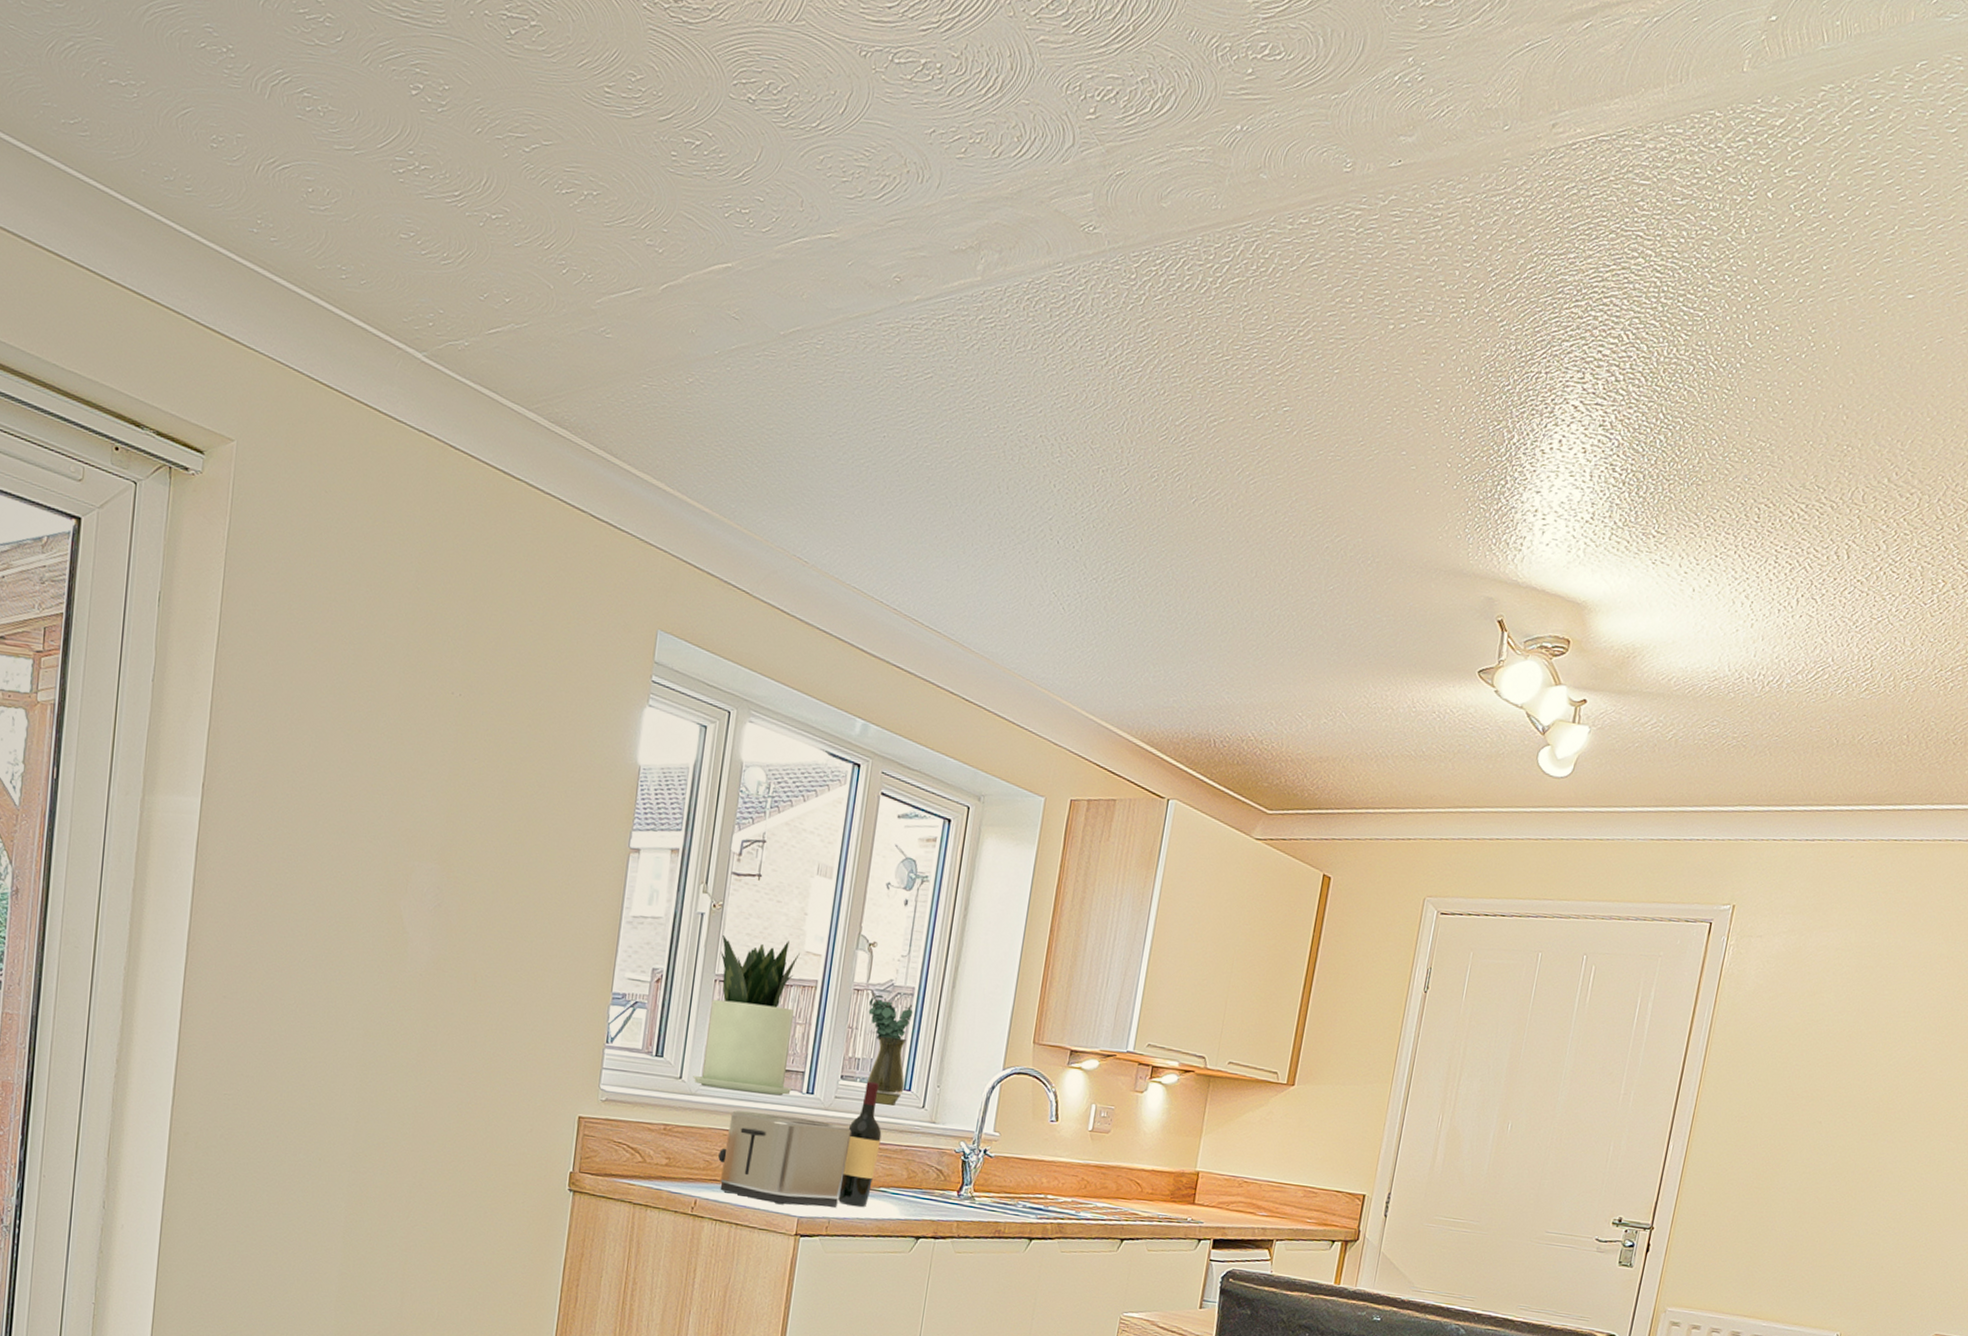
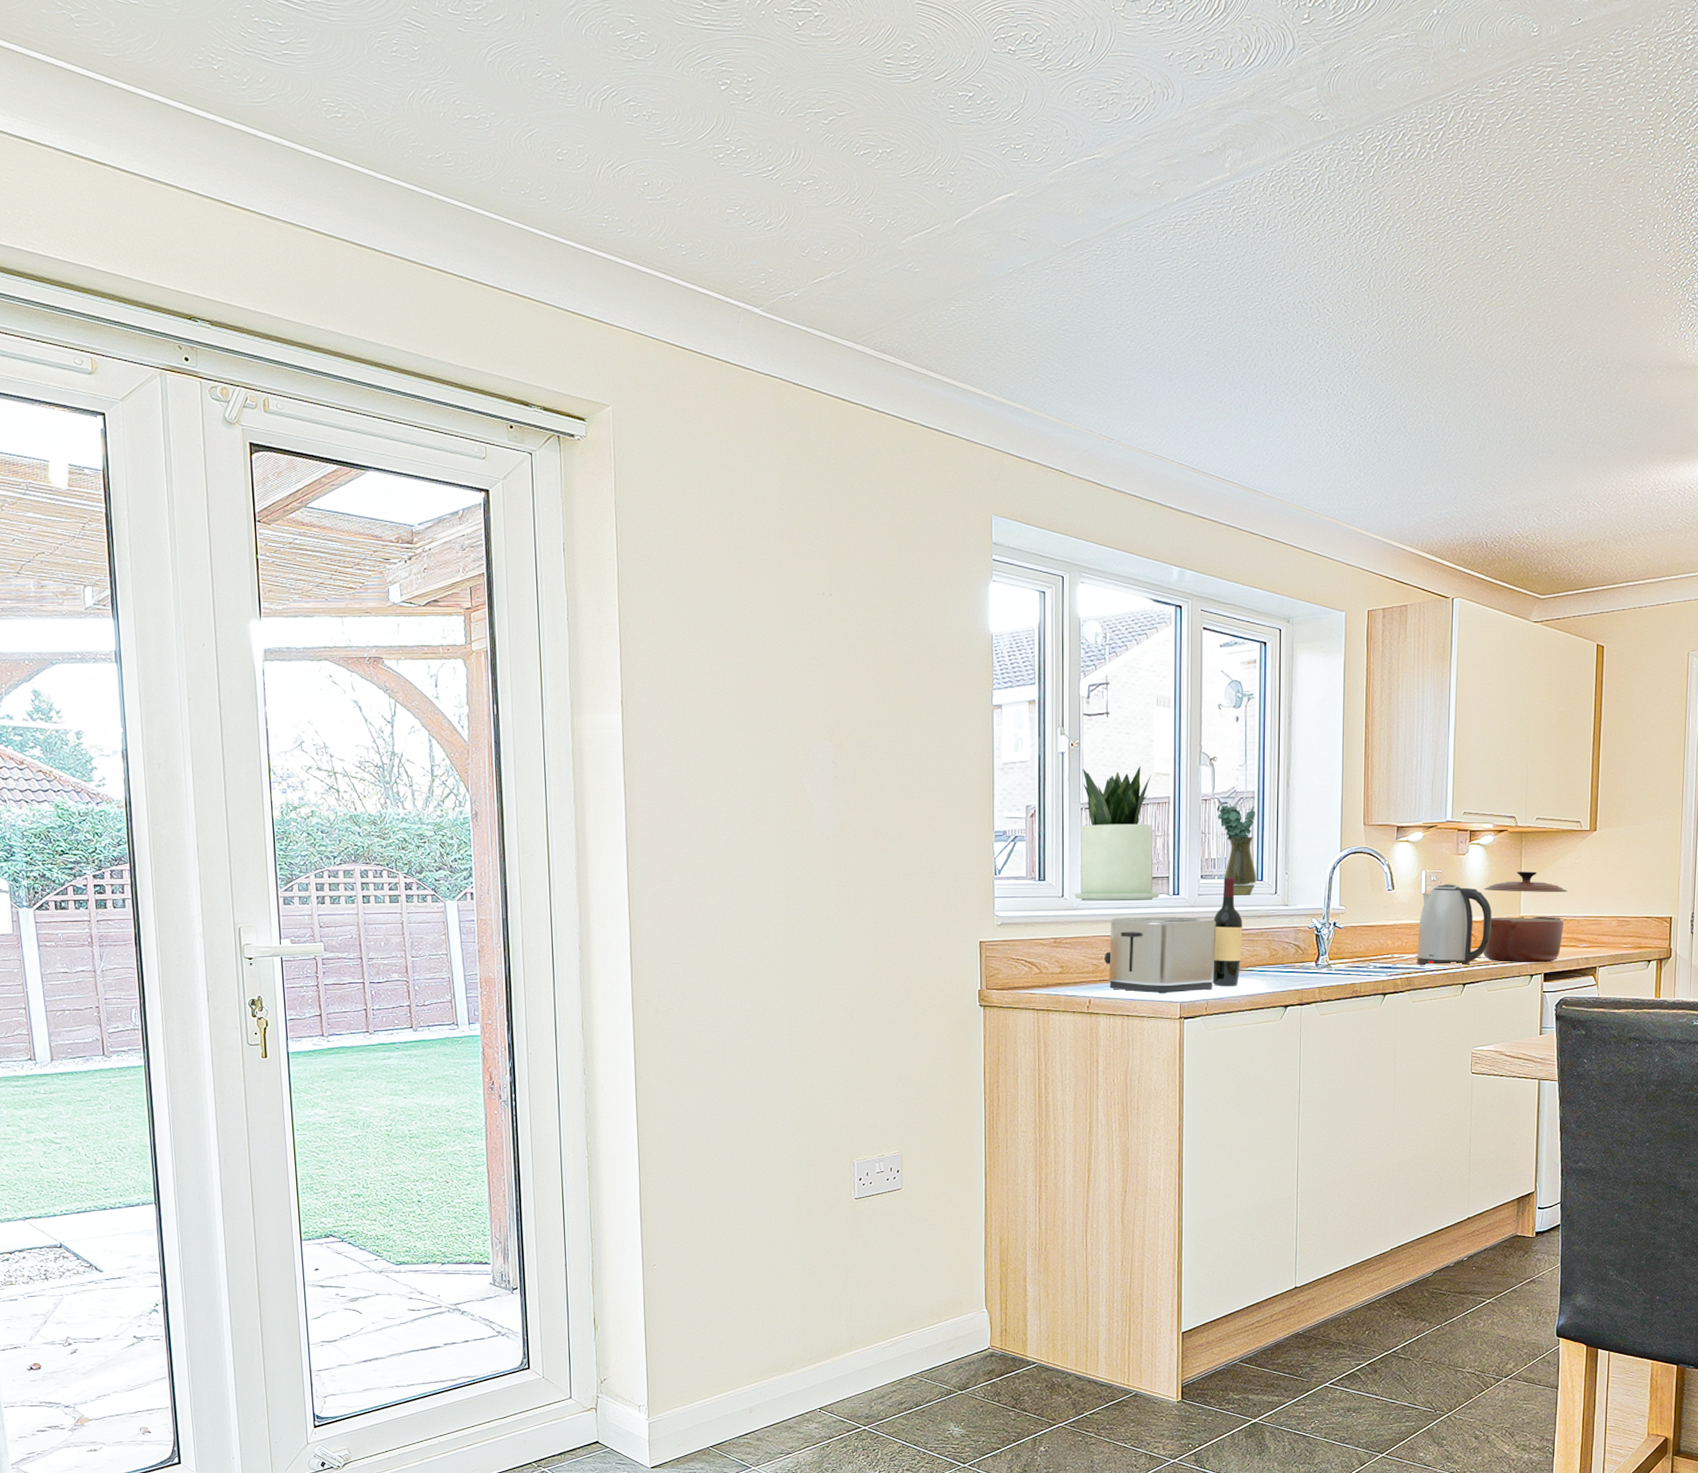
kettle: none [1071,1123,1165,1221] -> present [1417,884,1492,968]
saucepan: none [1148,1120,1253,1228] -> present [1482,871,1568,963]

